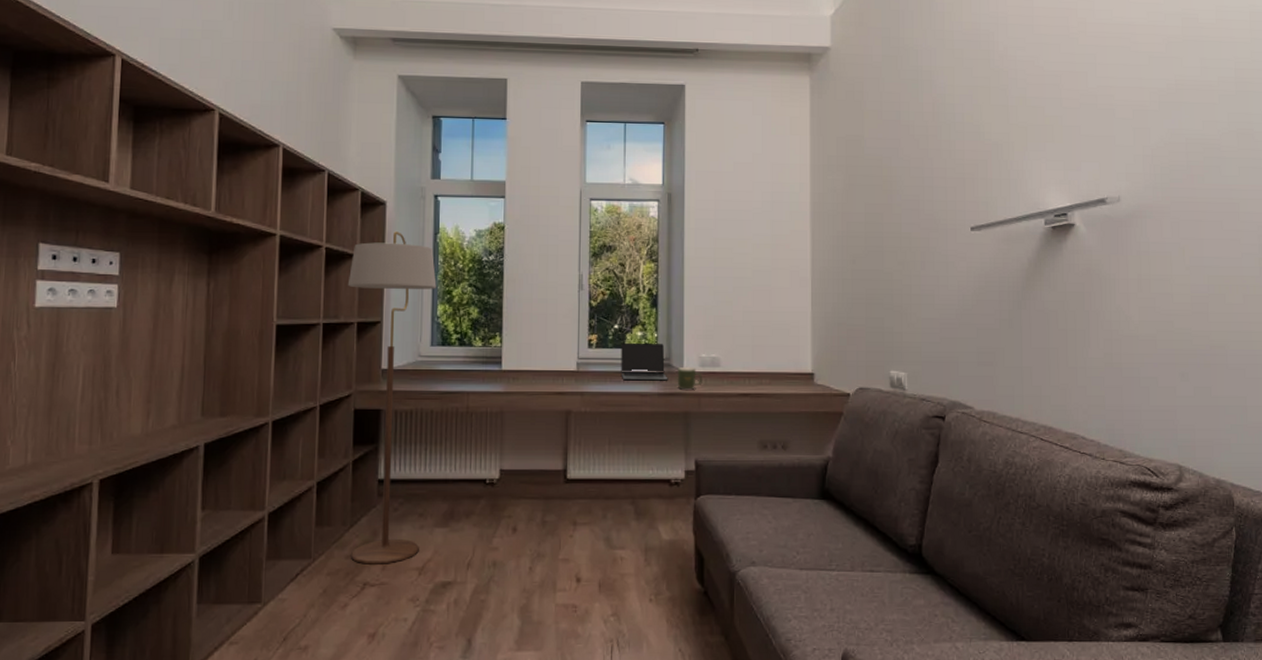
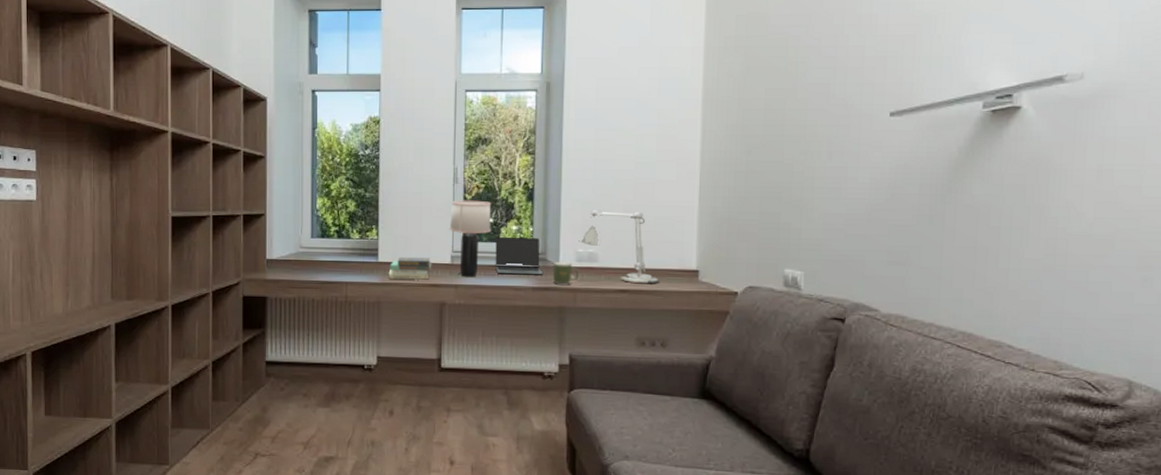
floor lamp: present [347,230,437,564] -> none [233,126,316,438]
books: none [512,364,558,388] -> present [388,256,432,280]
table lamp: none [574,306,617,384] -> present [449,200,492,277]
desk lamp: none [701,315,778,388] -> present [578,209,659,284]

